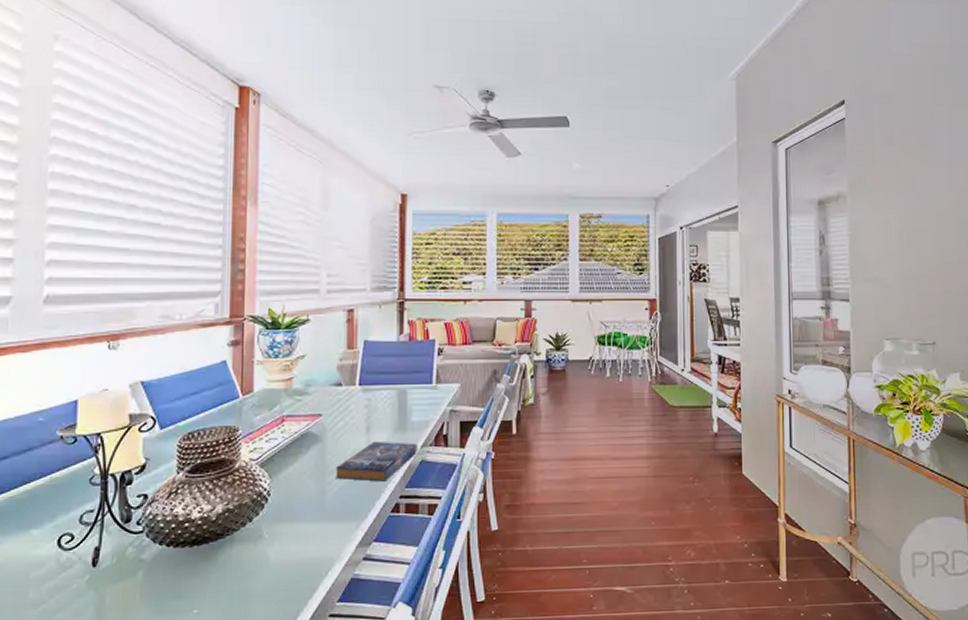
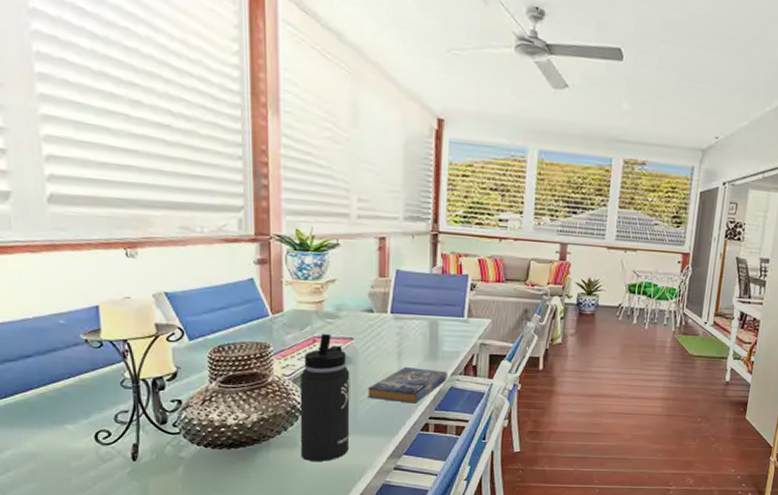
thermos bottle: none [265,411,318,557] -> present [299,333,350,462]

